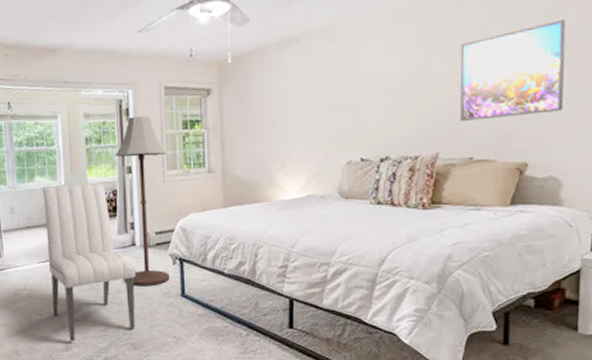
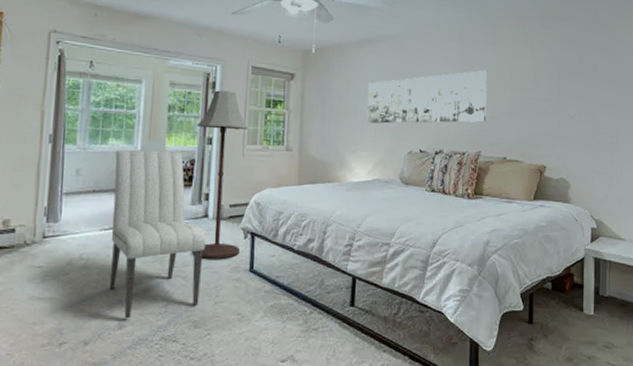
wall art: none [294,54,446,135] -> present [367,70,488,124]
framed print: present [460,19,566,121] -> none [497,55,571,127]

